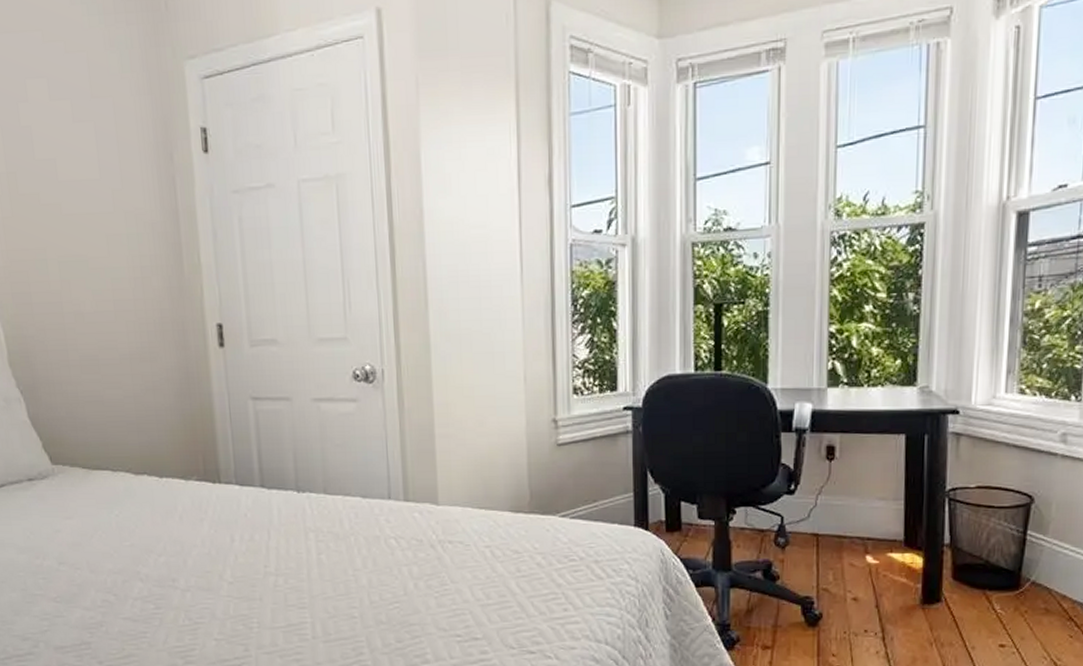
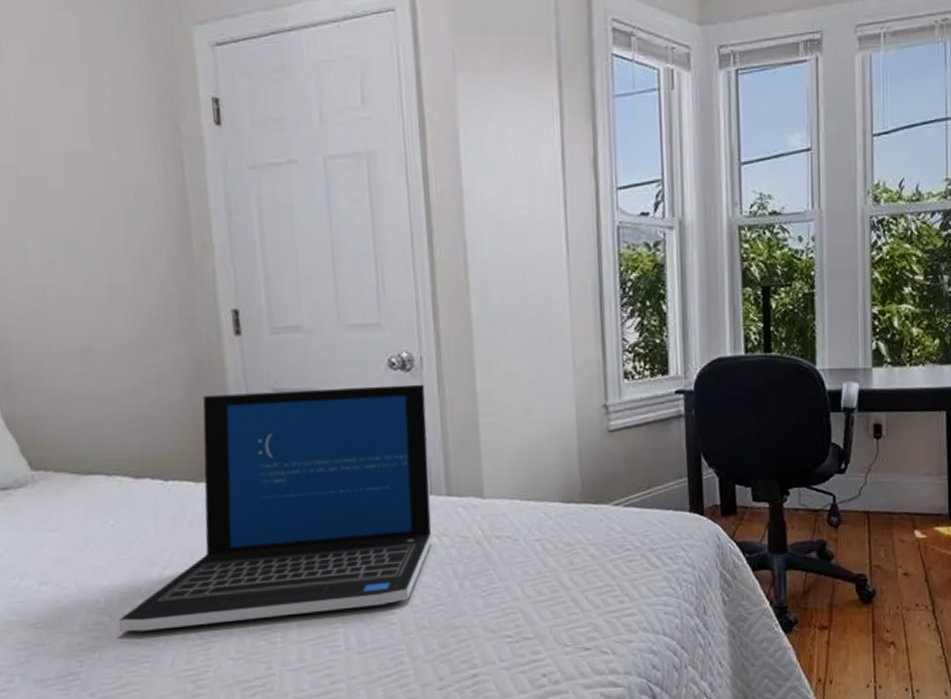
laptop: none [122,395,391,610] -> present [119,384,432,632]

